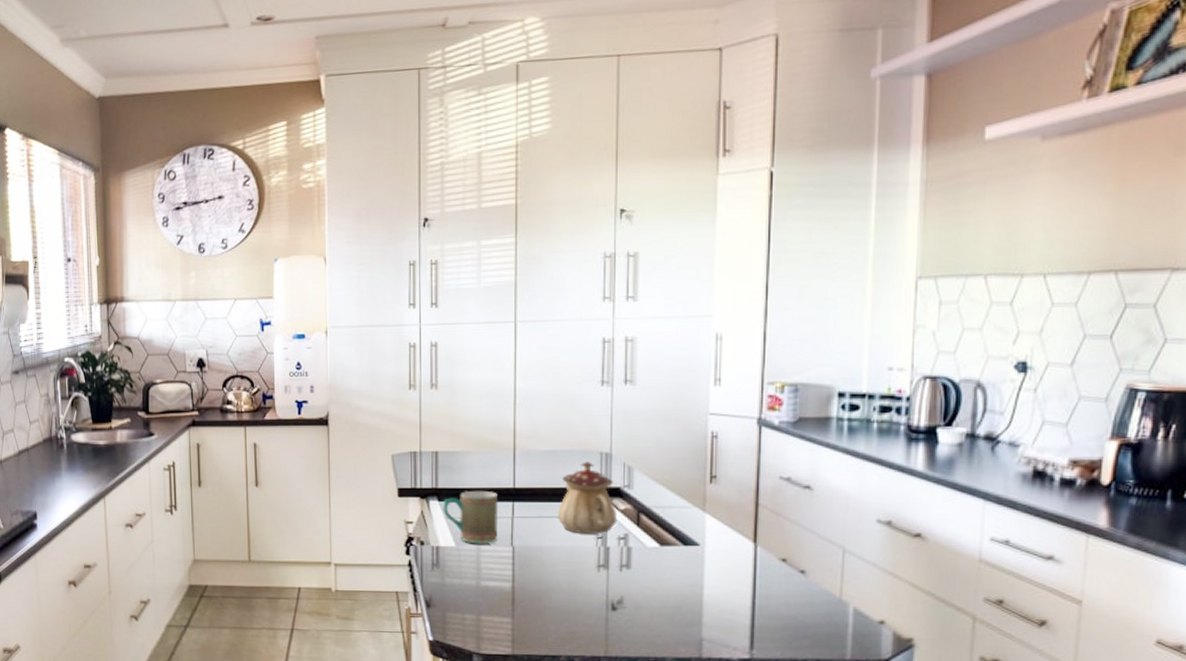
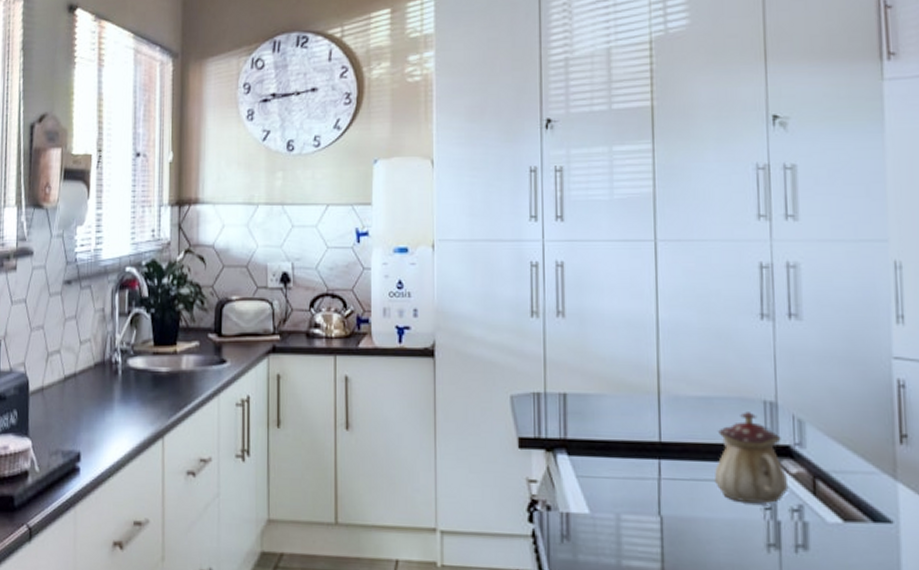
mug: present [443,490,499,544] -> none [573,443,642,512]

